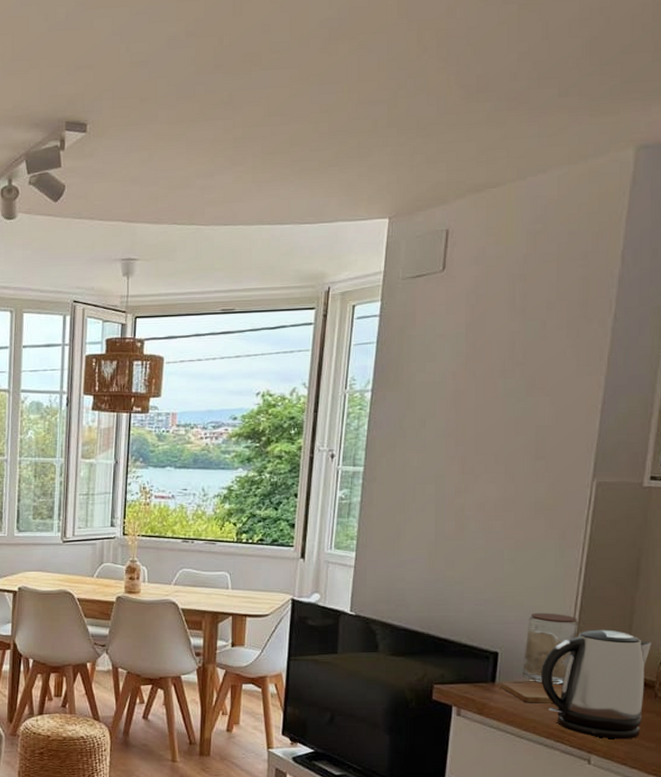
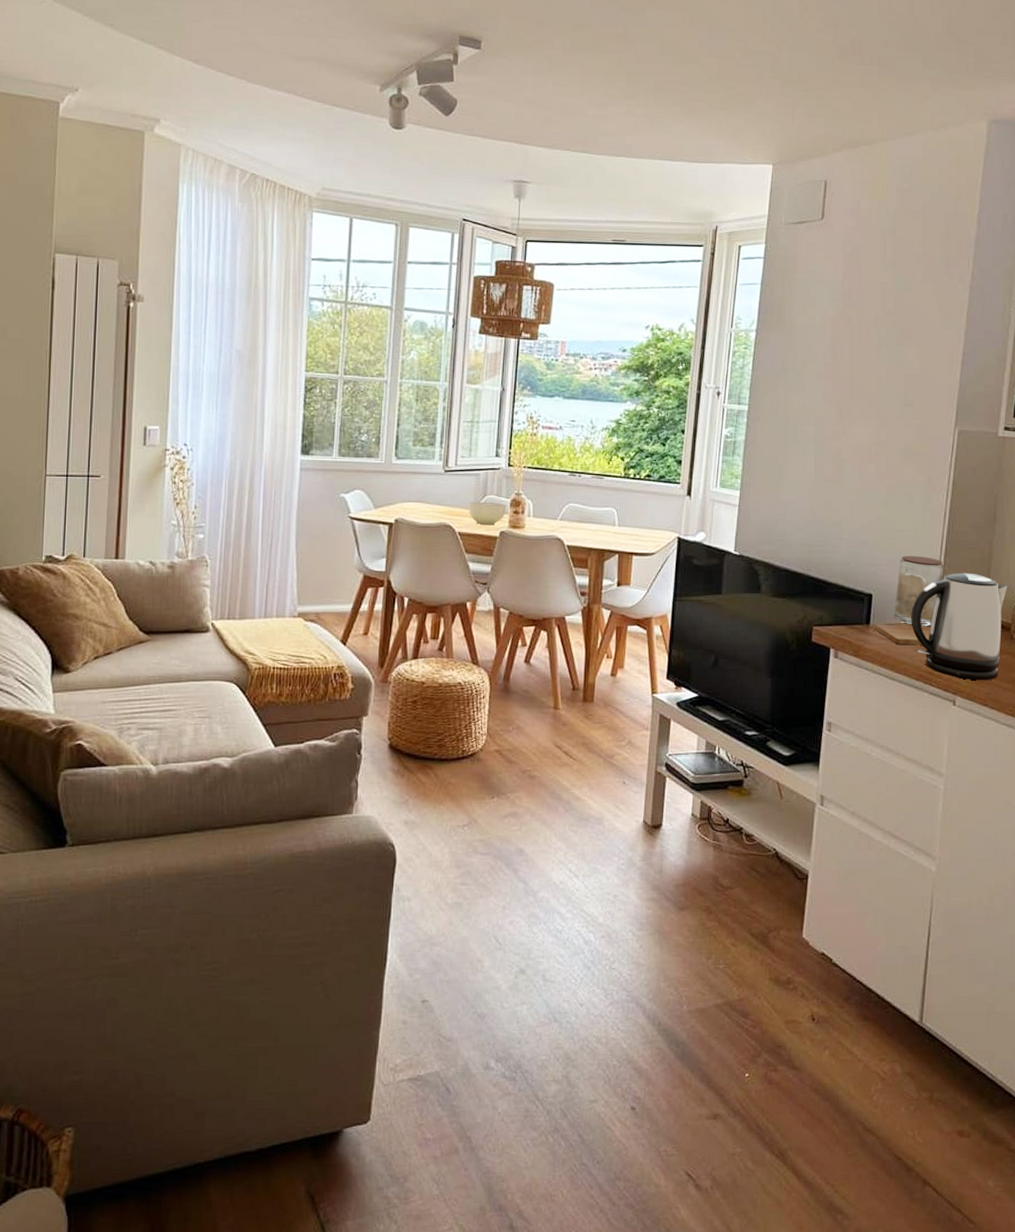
bowl: none [85,569,123,591] -> present [468,501,507,525]

